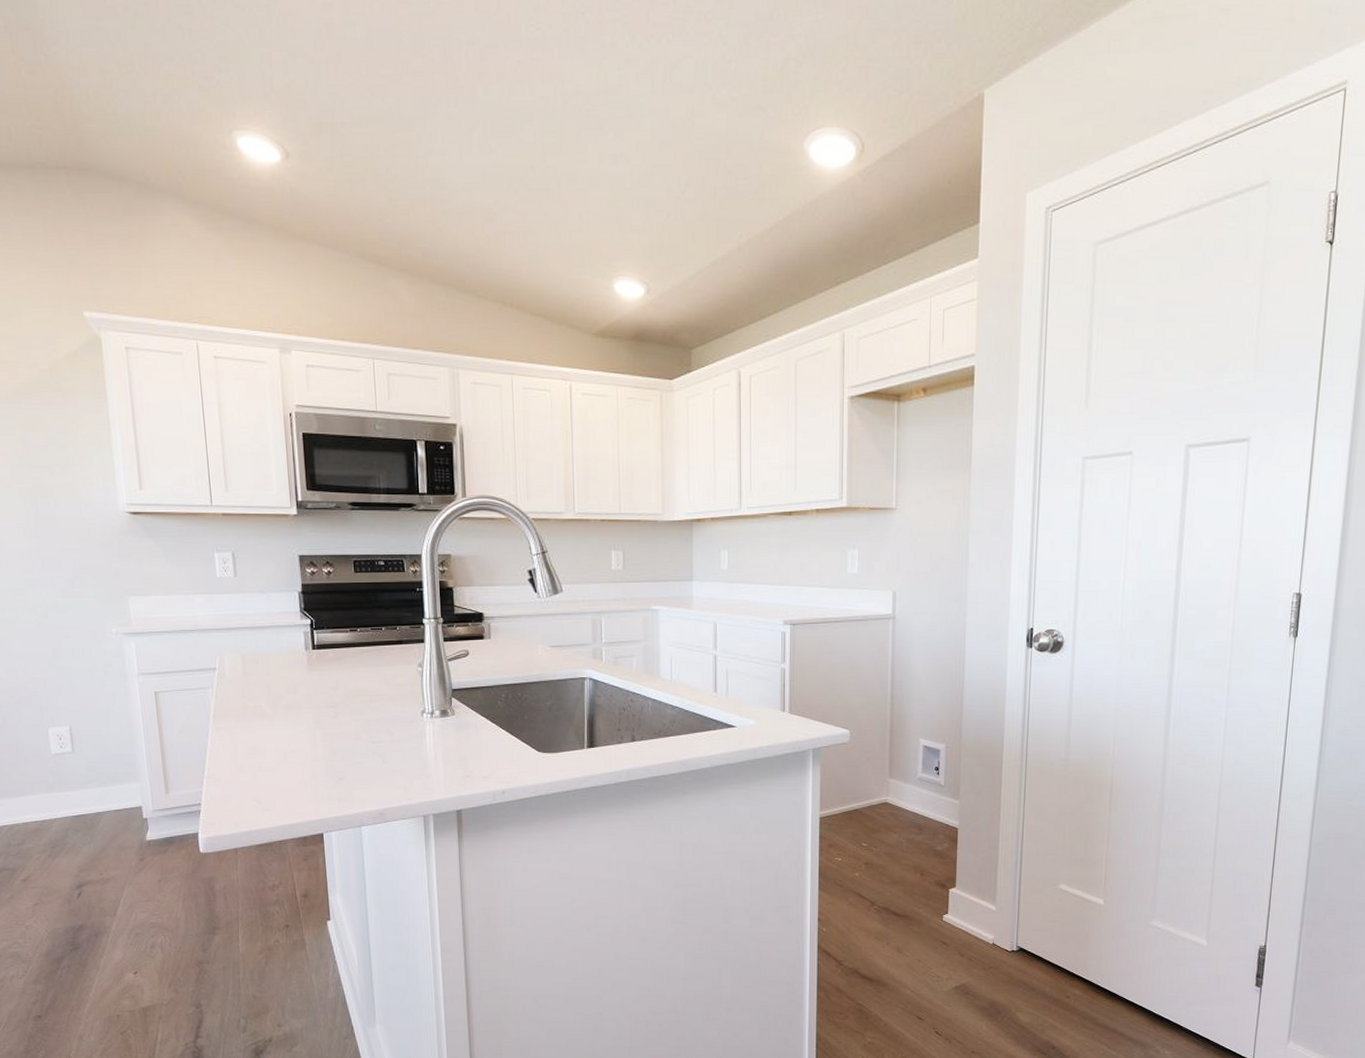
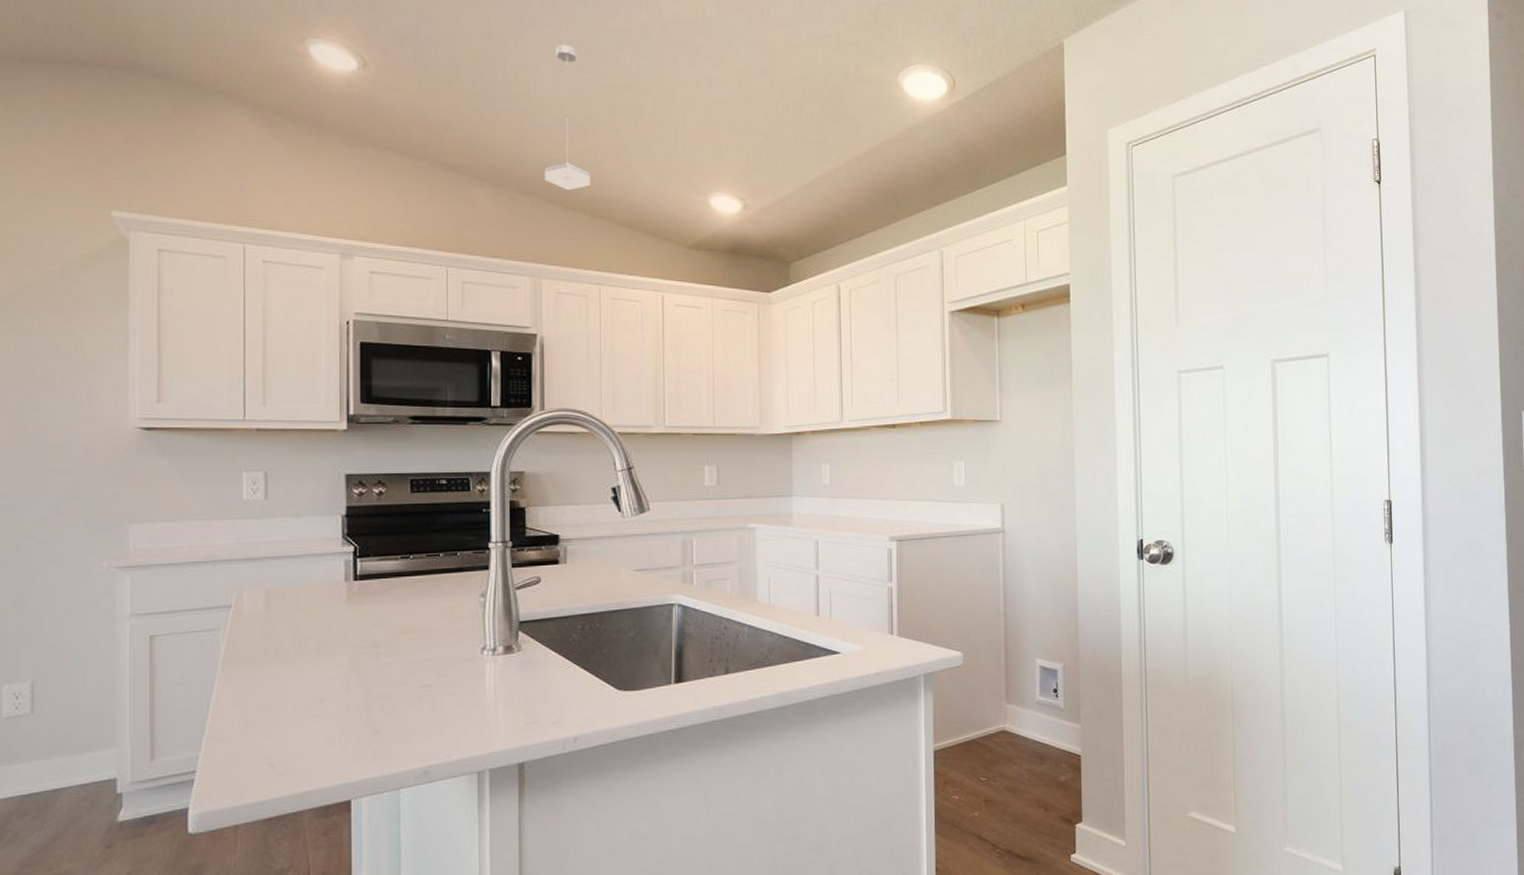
pendant lamp: none [457,124,501,279] -> present [544,45,591,191]

